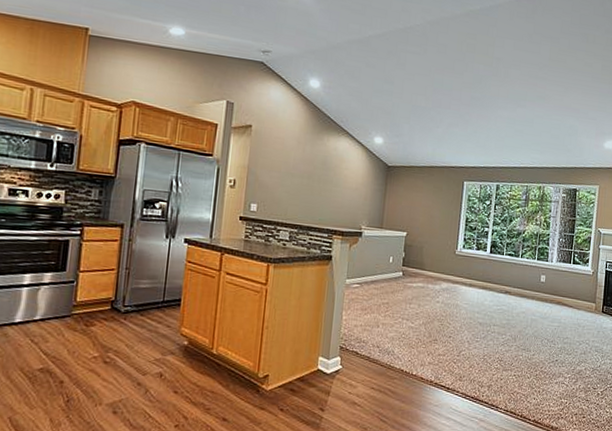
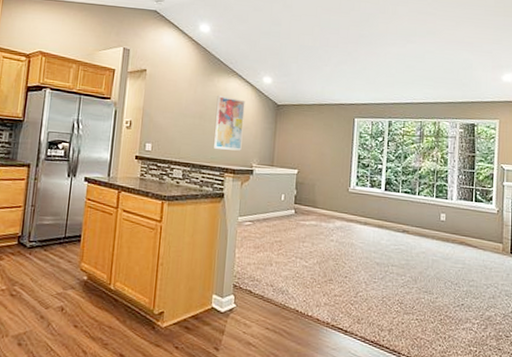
wall art: none [321,154,356,213] -> present [213,95,245,151]

